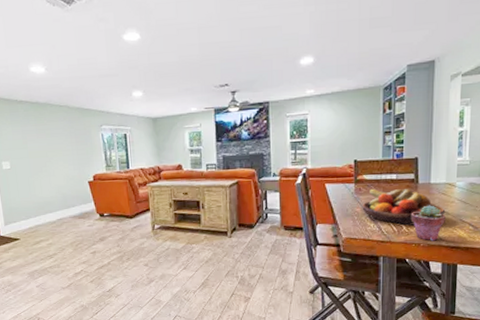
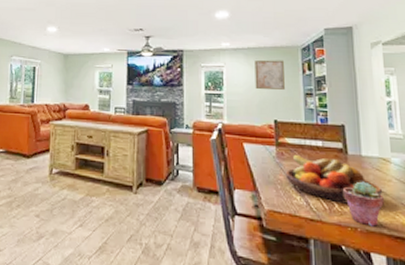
wall art: none [338,102,366,133] -> present [254,60,285,90]

